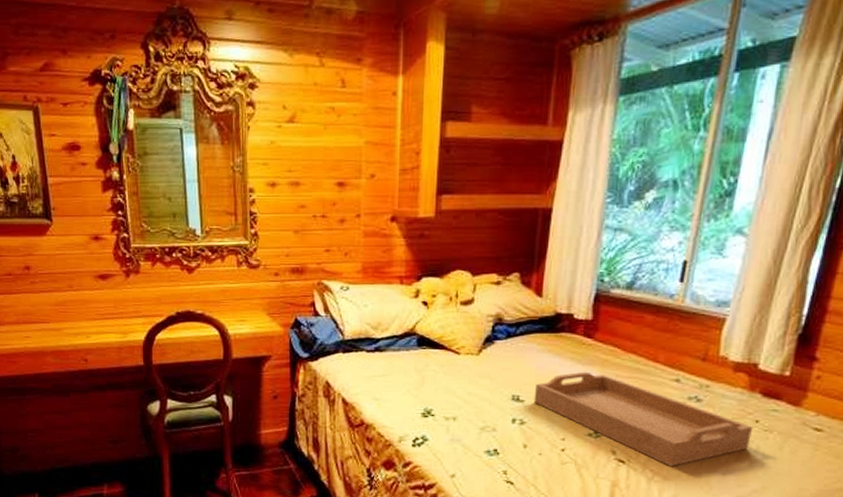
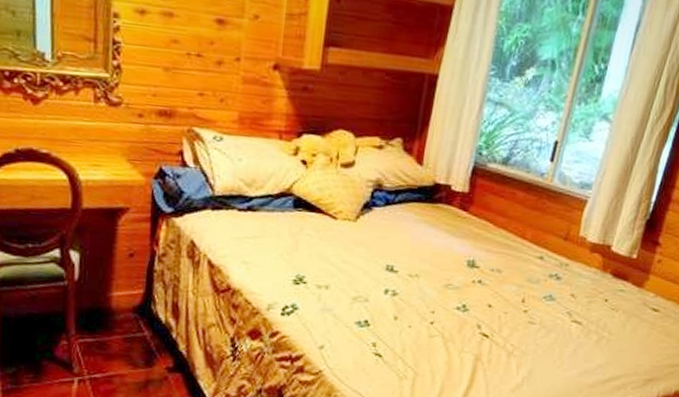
serving tray: present [533,371,752,467] -> none [407,244,602,342]

